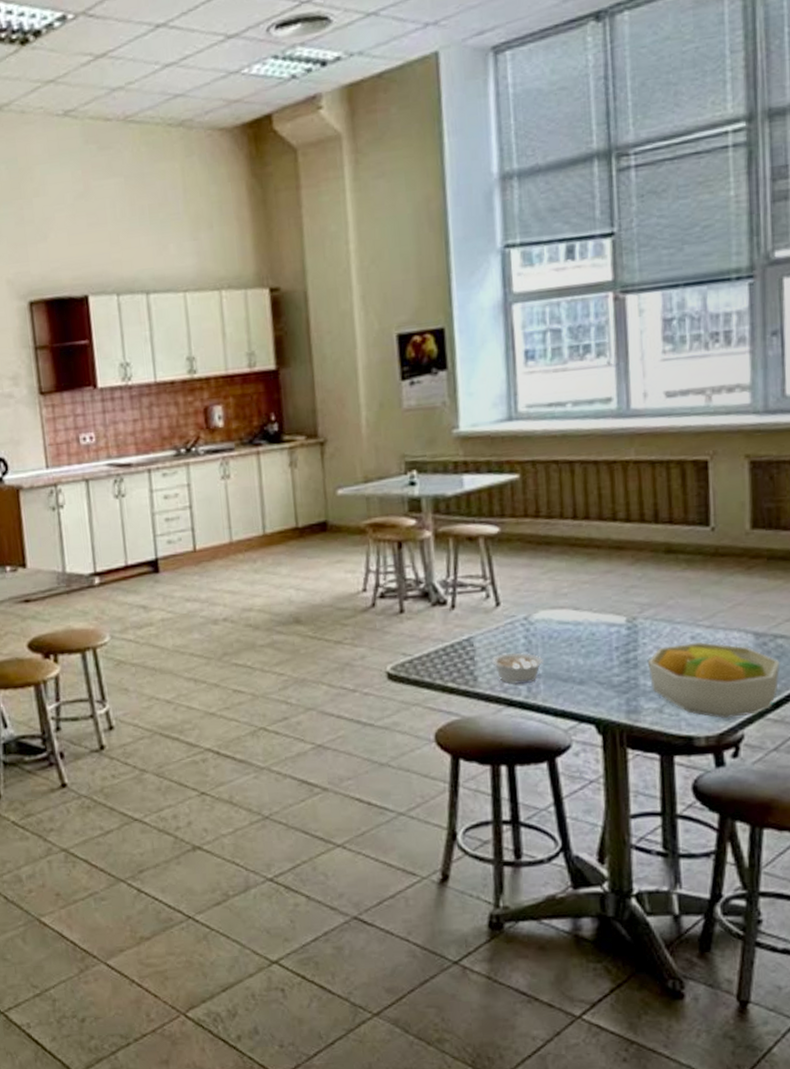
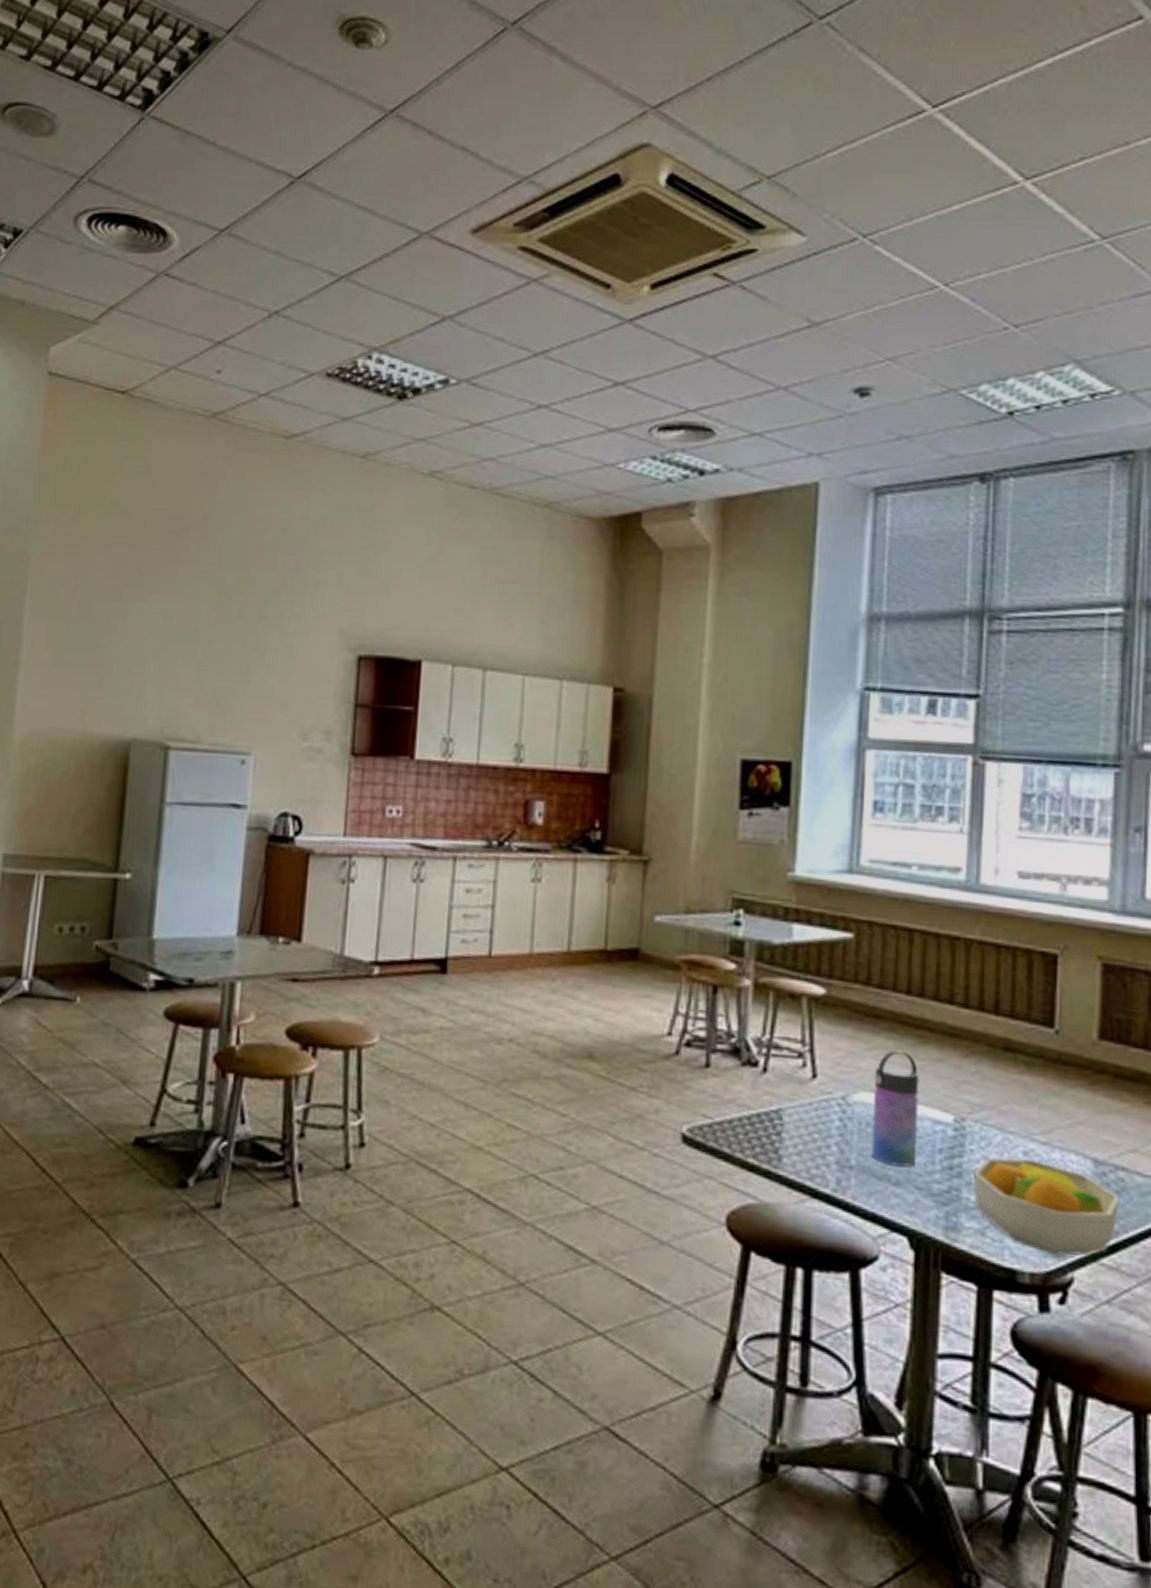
legume: present [489,652,543,684] -> none [798,1133,858,1176]
water bottle: none [551,569,597,668] -> present [871,1050,919,1167]

